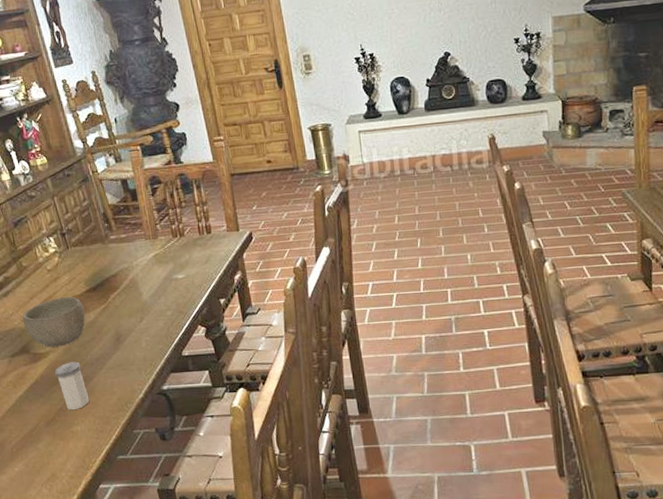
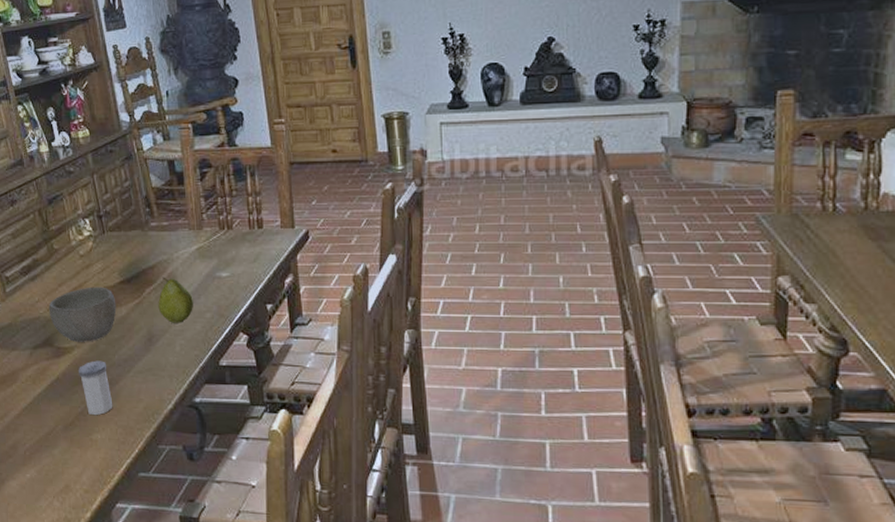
fruit: none [122,283,155,323] -> present [158,277,193,323]

